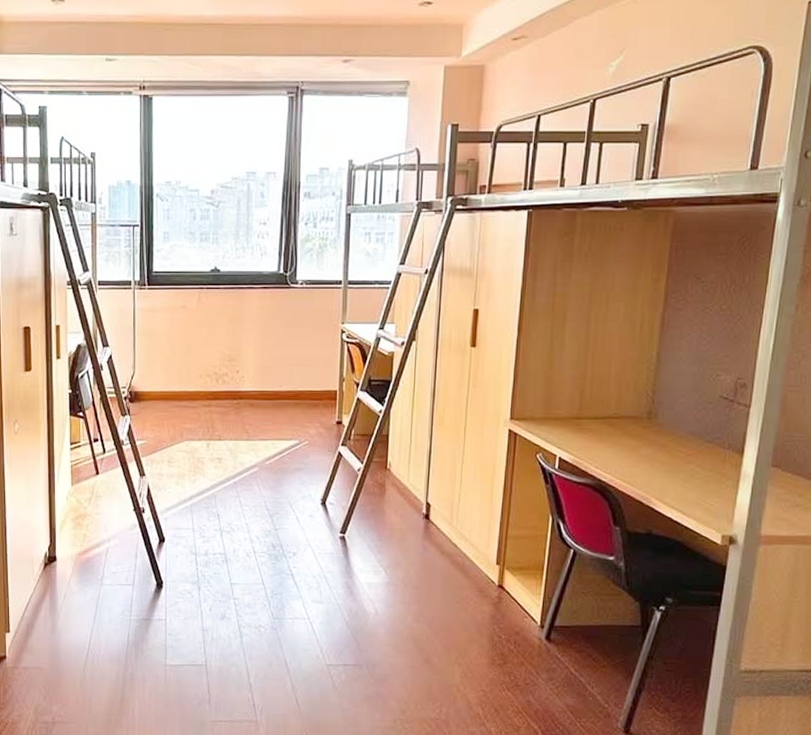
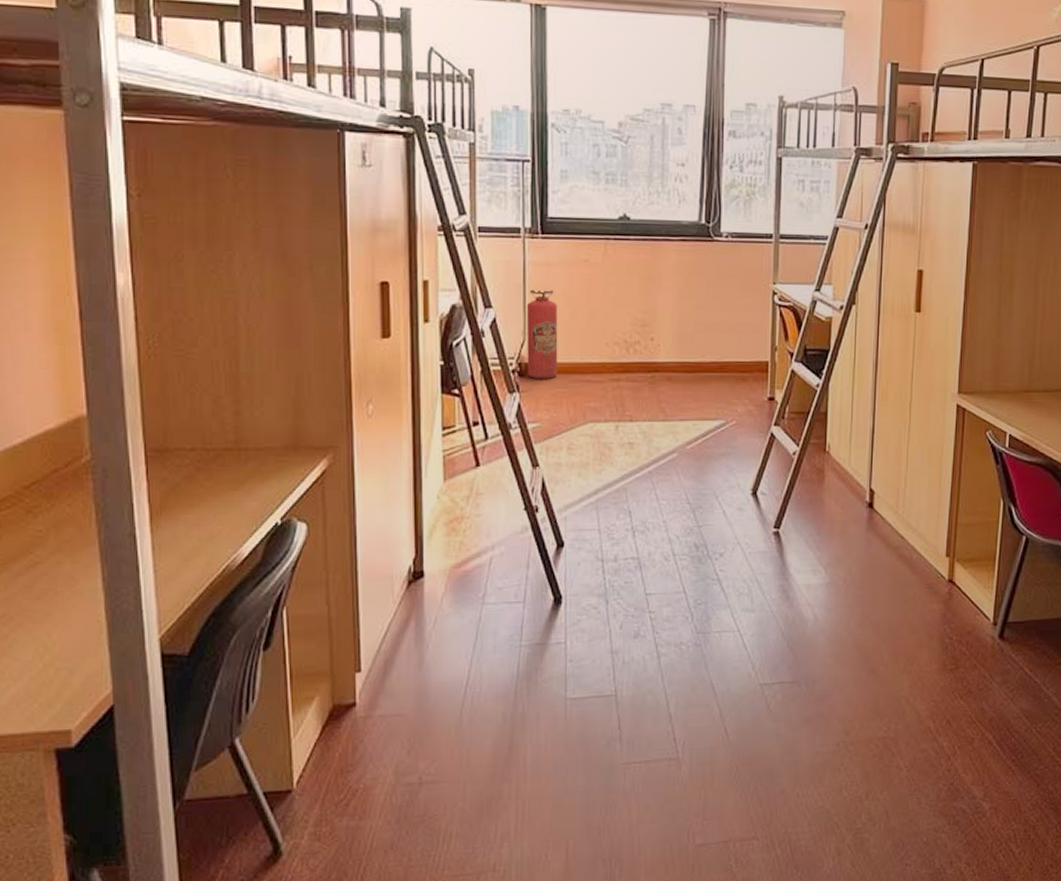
fire extinguisher: none [135,331,161,404] -> present [526,289,558,379]

